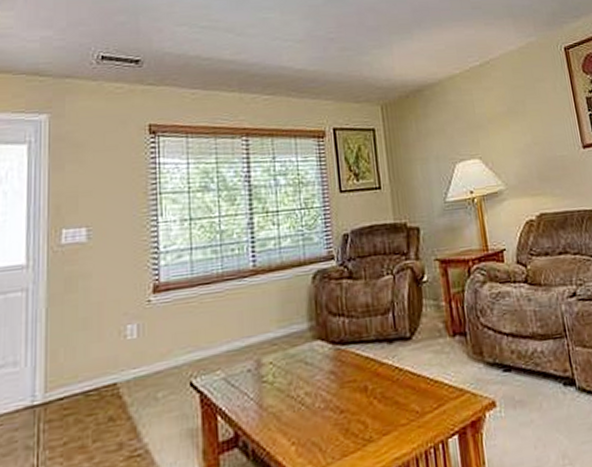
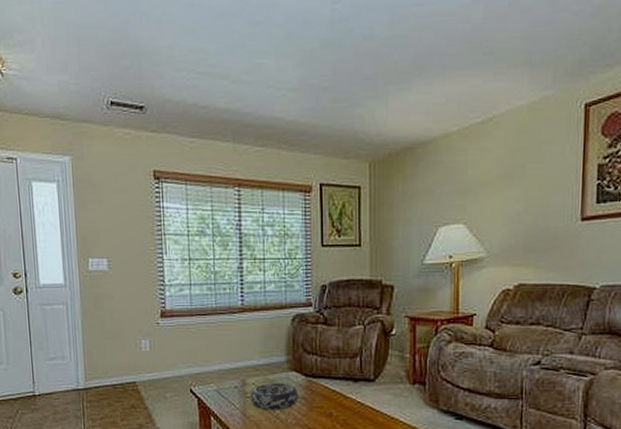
decorative bowl: none [266,356,327,396] -> present [250,383,299,410]

